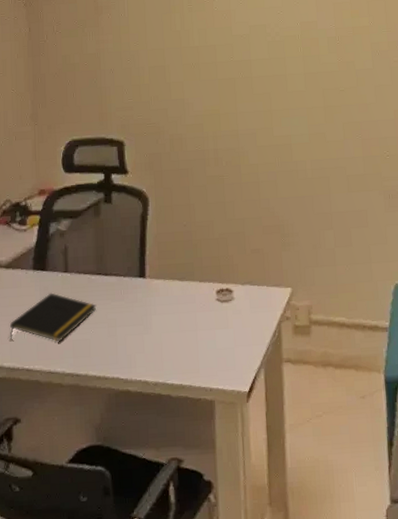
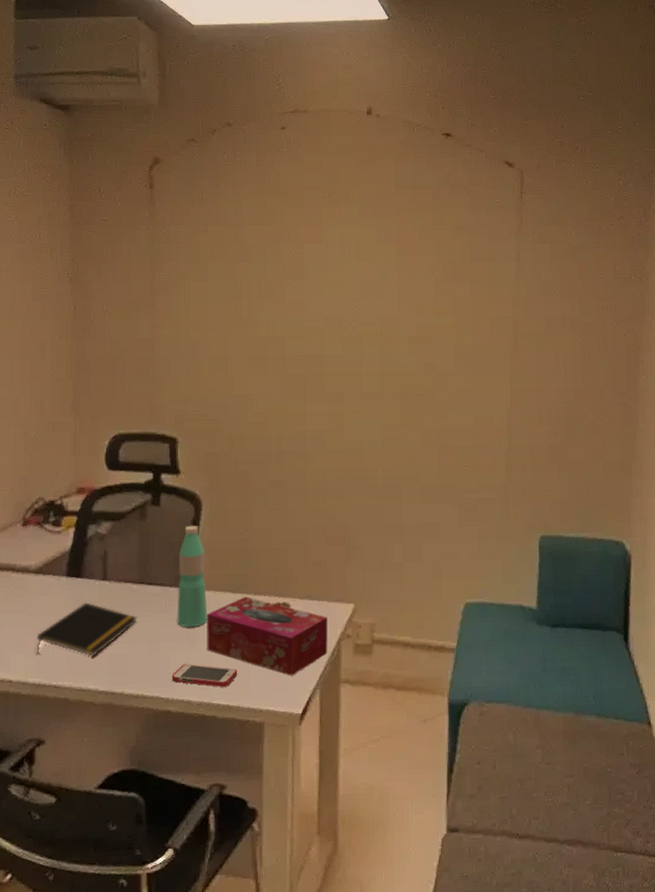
smartphone: none [129,347,189,368] -> present [171,663,238,687]
water bottle: none [131,220,159,314] -> present [177,526,208,628]
tissue box: none [158,284,270,357] -> present [207,597,328,676]

